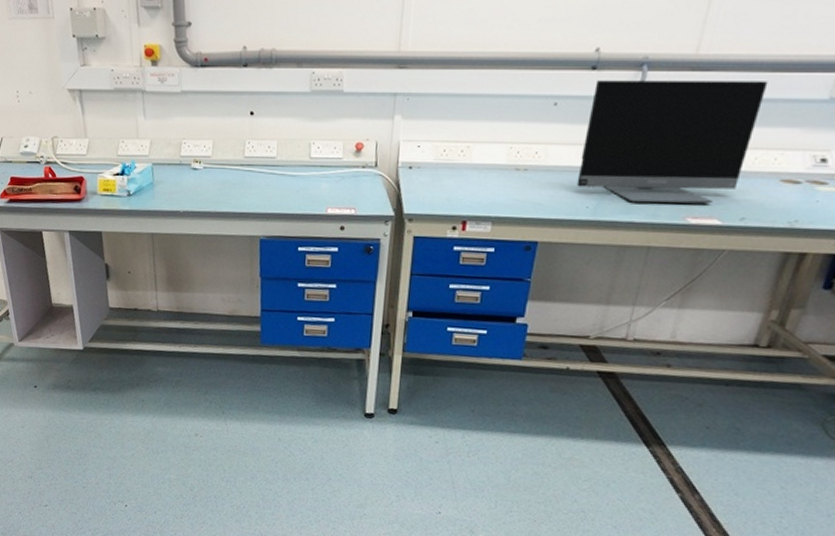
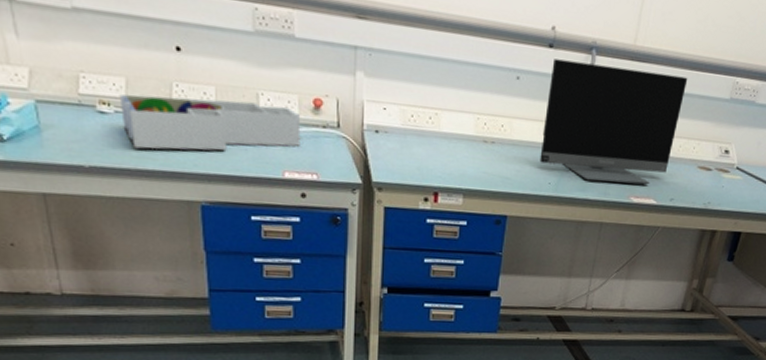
desk organizer: none [207,151,344,196] -> present [119,94,301,151]

